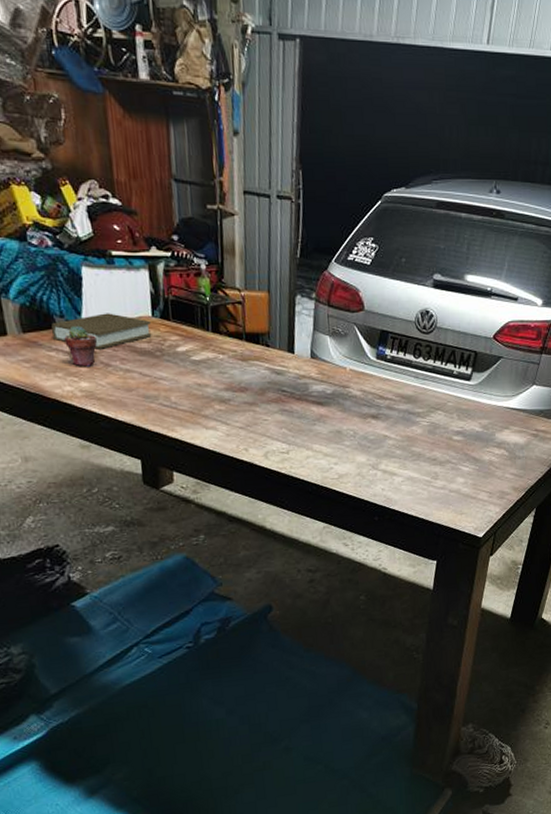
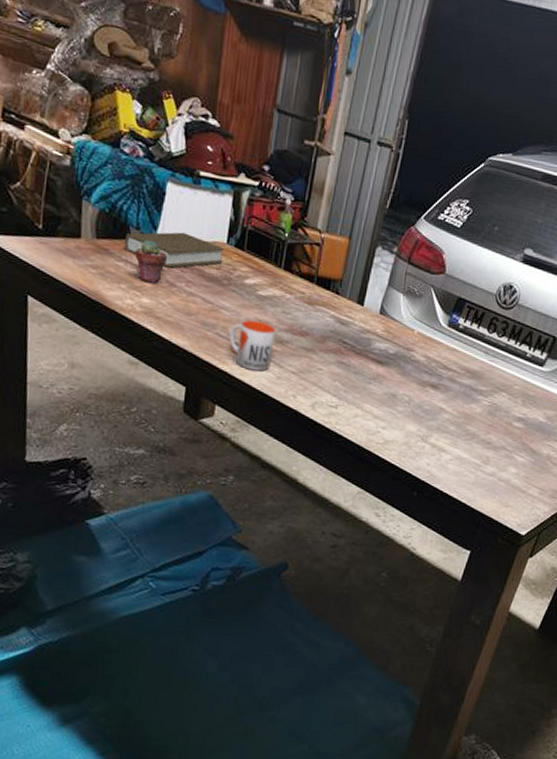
mug: none [172,385,218,433] -> present [229,320,277,372]

